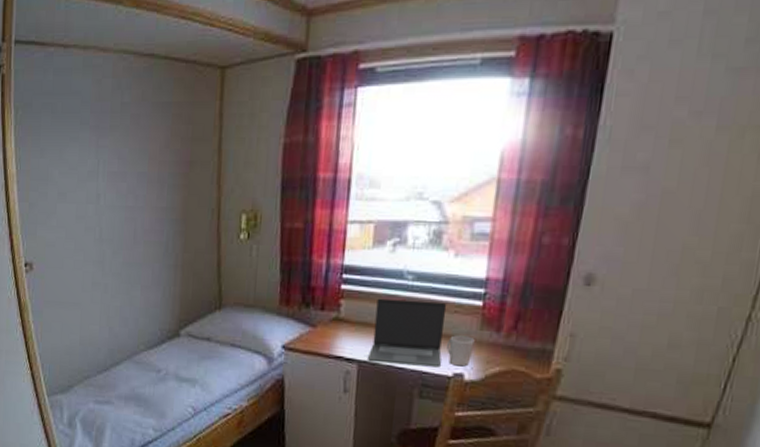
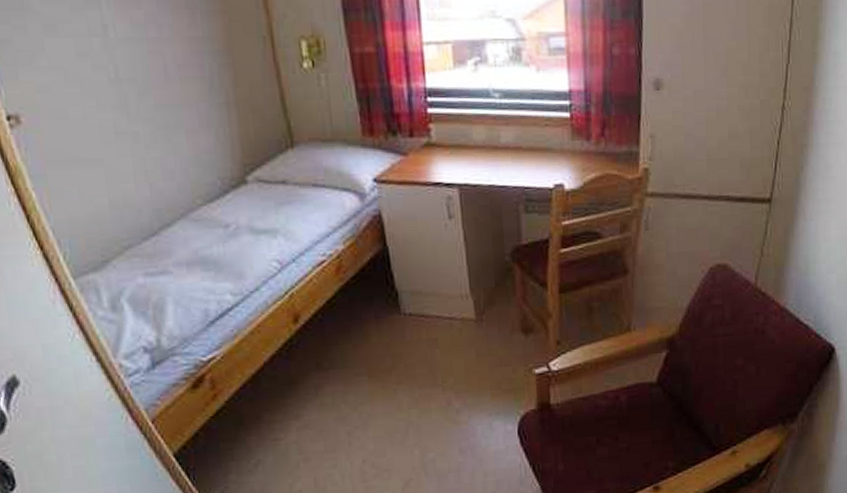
laptop: present [368,298,446,366] -> none [467,117,541,183]
mug: present [447,335,475,367] -> none [543,147,569,177]

